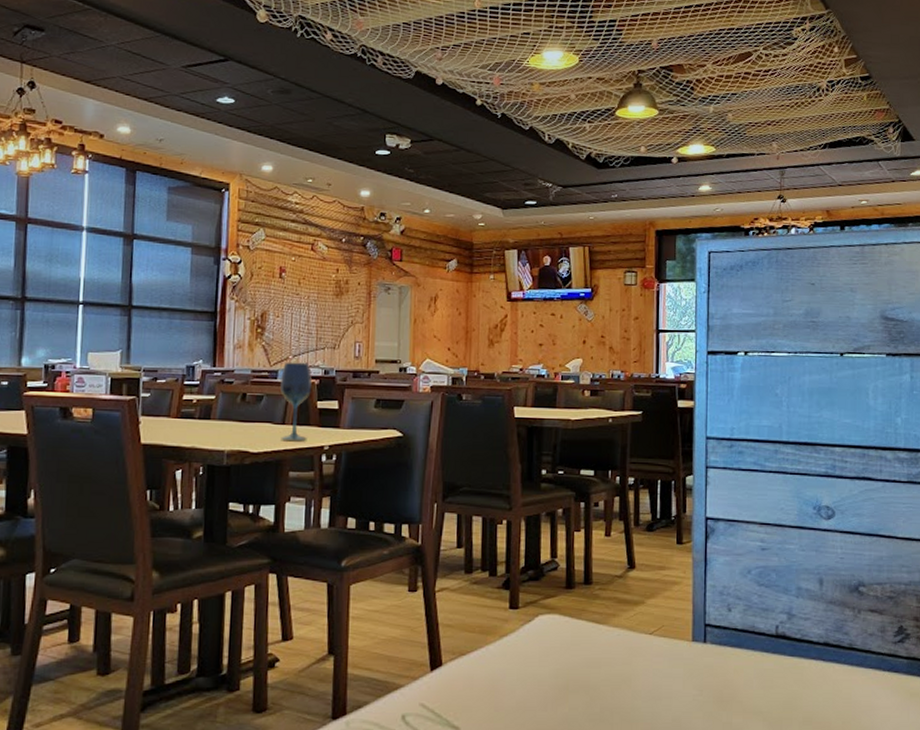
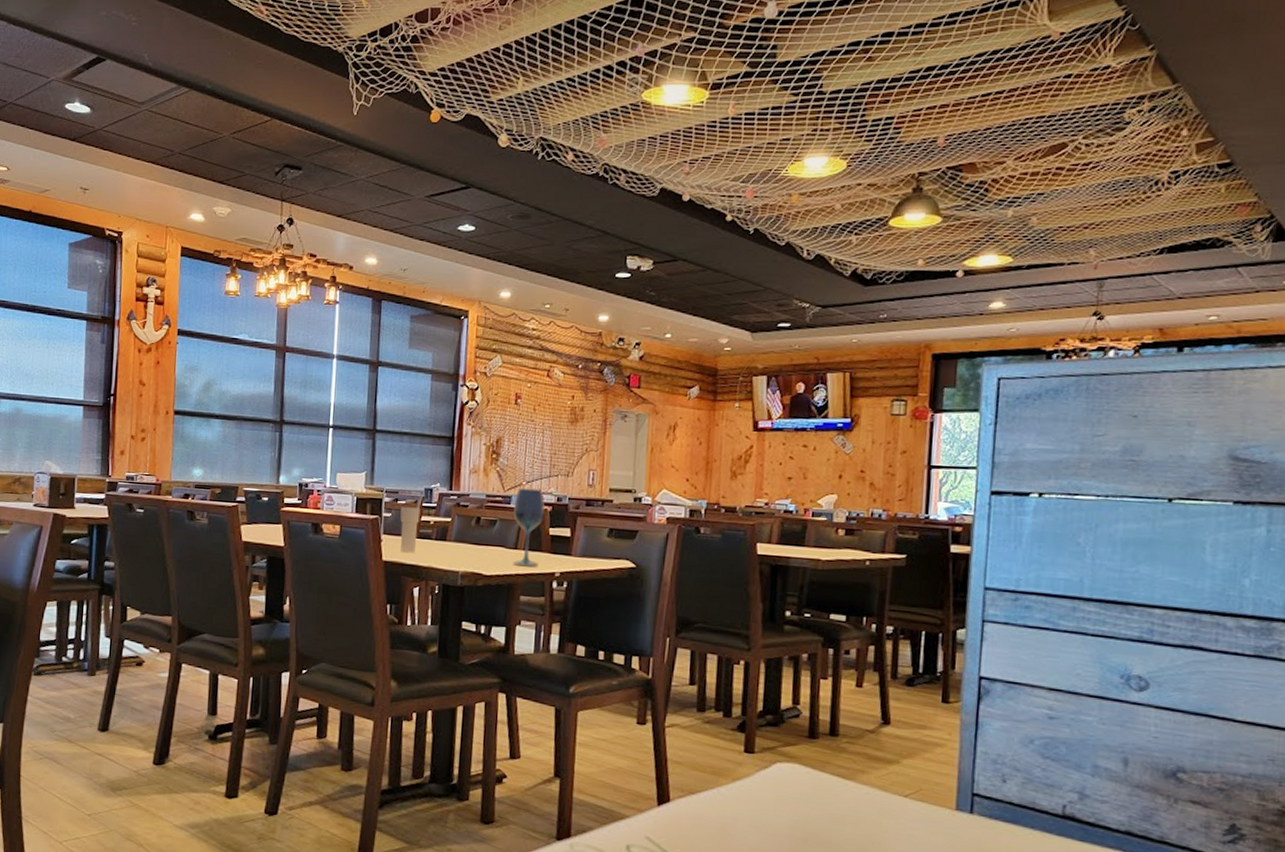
cup: none [160,371,186,434] -> present [400,494,424,553]

